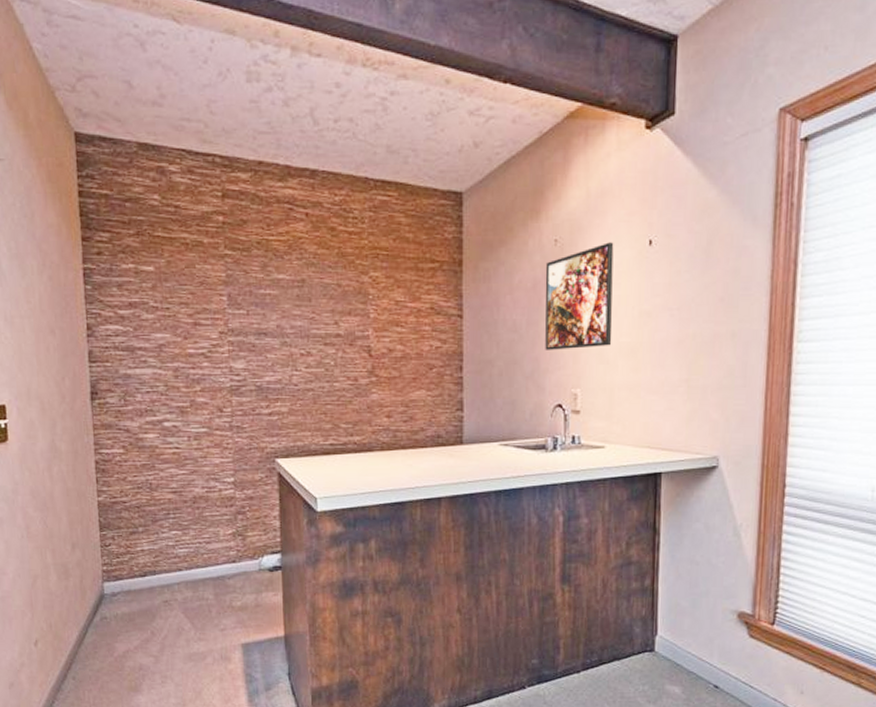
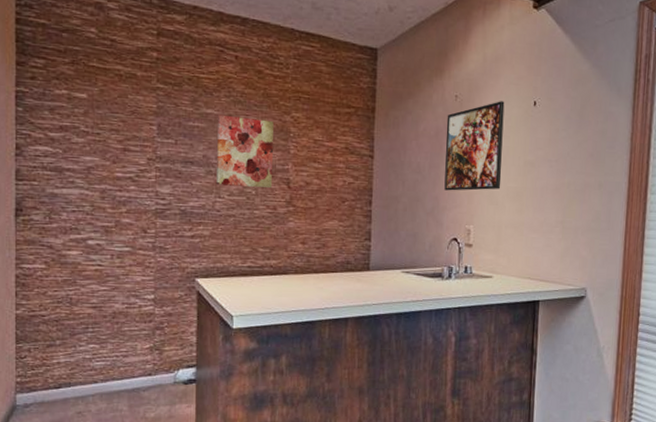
wall art: none [289,279,351,357] -> present [216,114,274,188]

